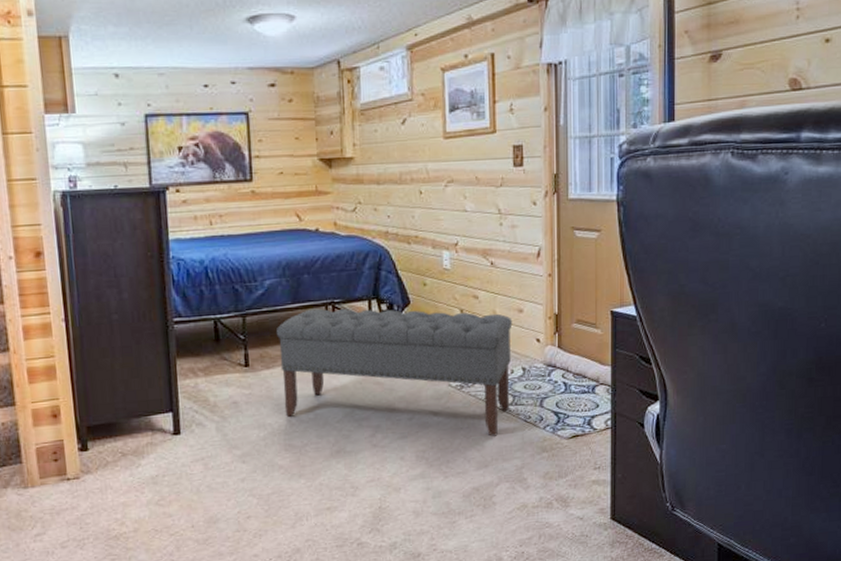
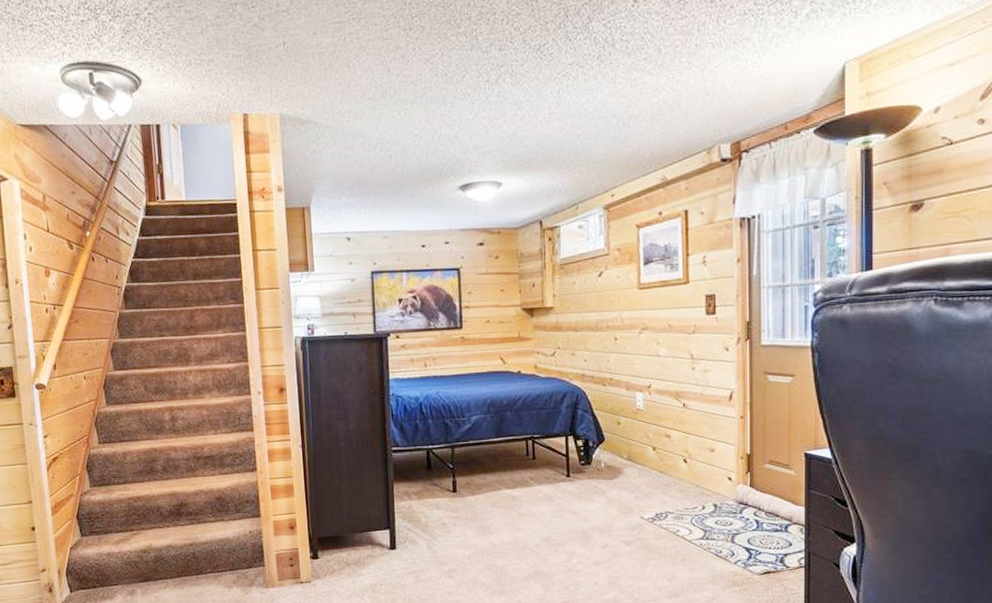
bench: present [276,308,513,437] -> none [481,442,704,568]

